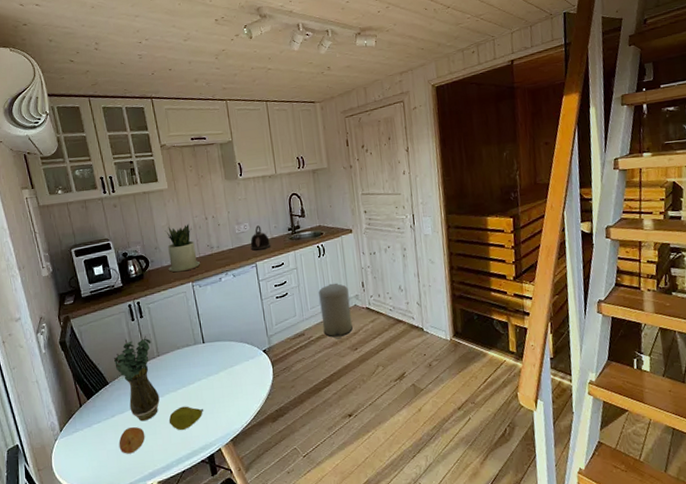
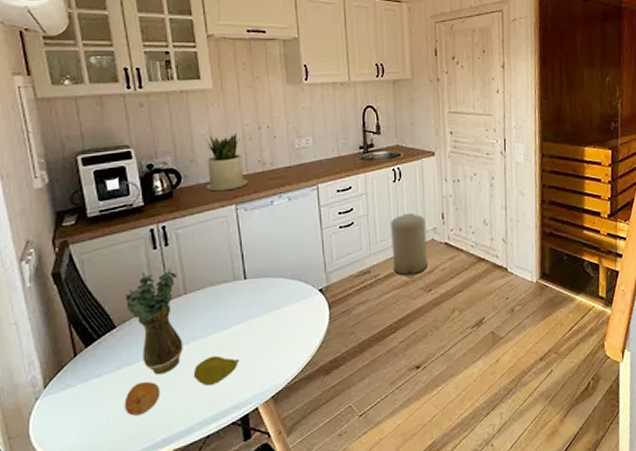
kettle: present [250,225,270,251] -> none [312,140,336,170]

